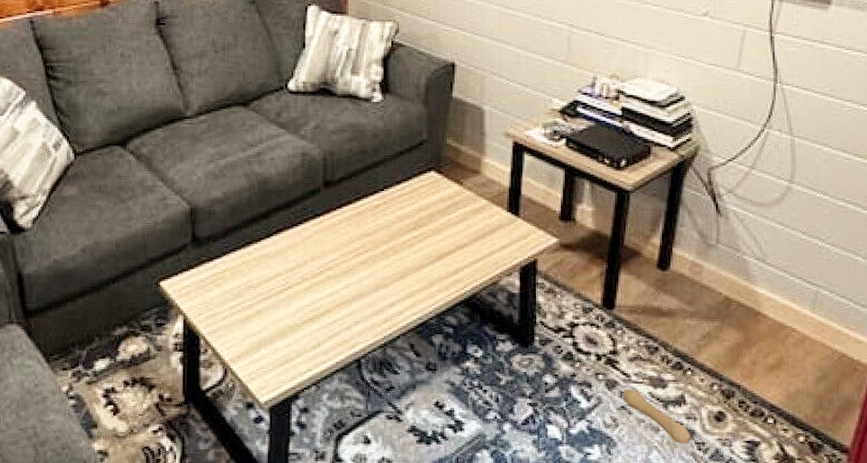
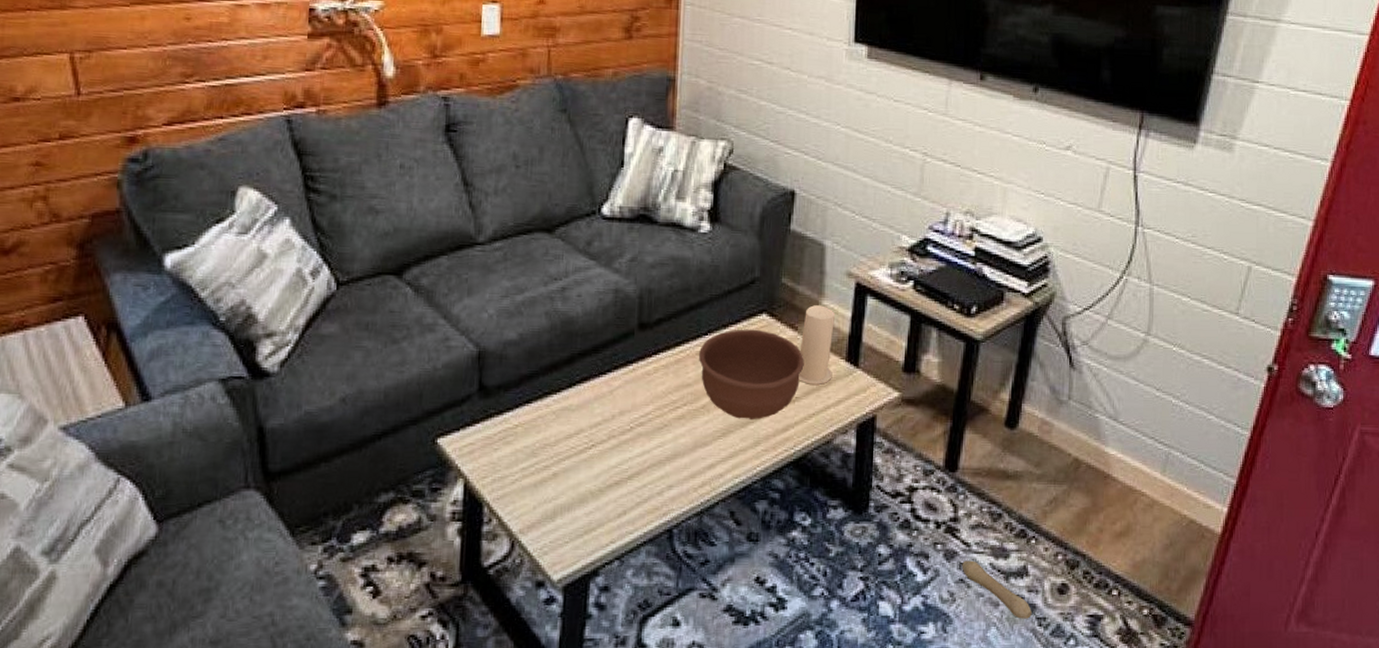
bowl: none [376,185,470,264] -> present [698,329,804,419]
candle: none [465,163,496,232] -> present [798,305,835,385]

